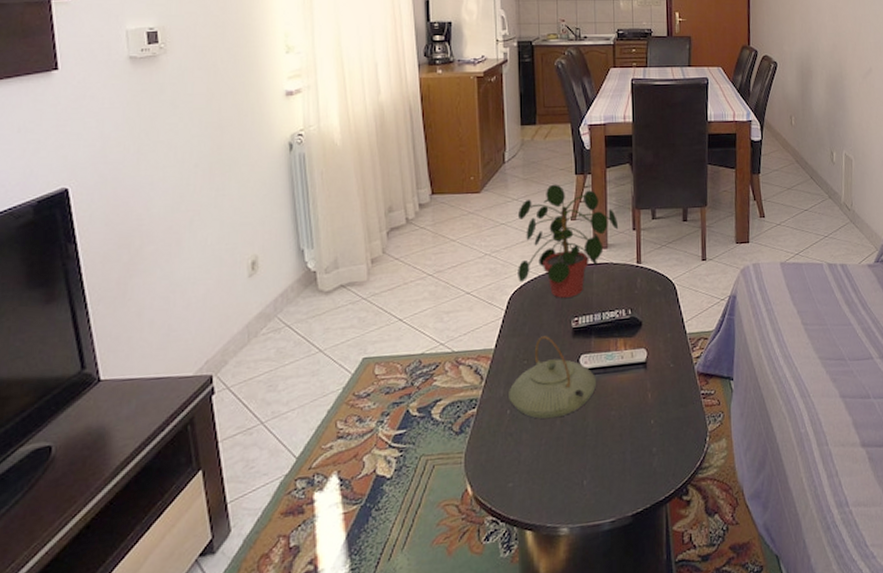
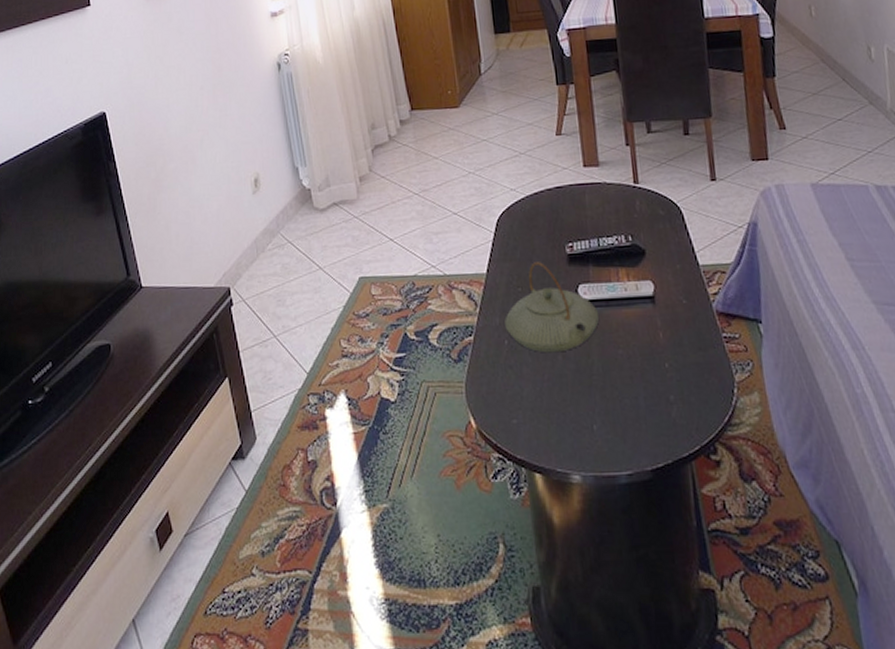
potted plant: present [517,184,619,298] -> none [498,96,610,221]

